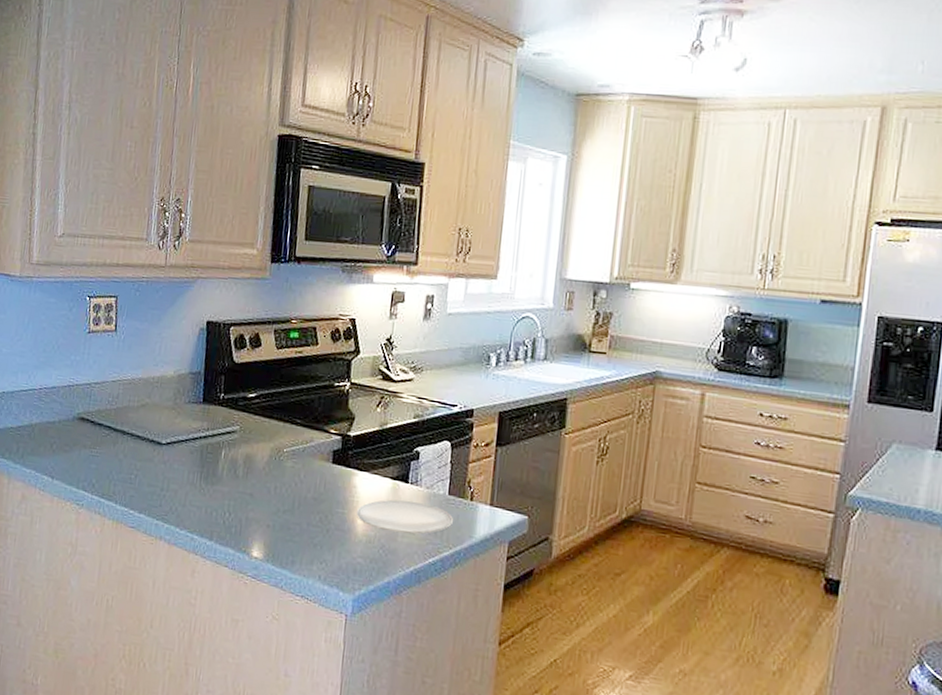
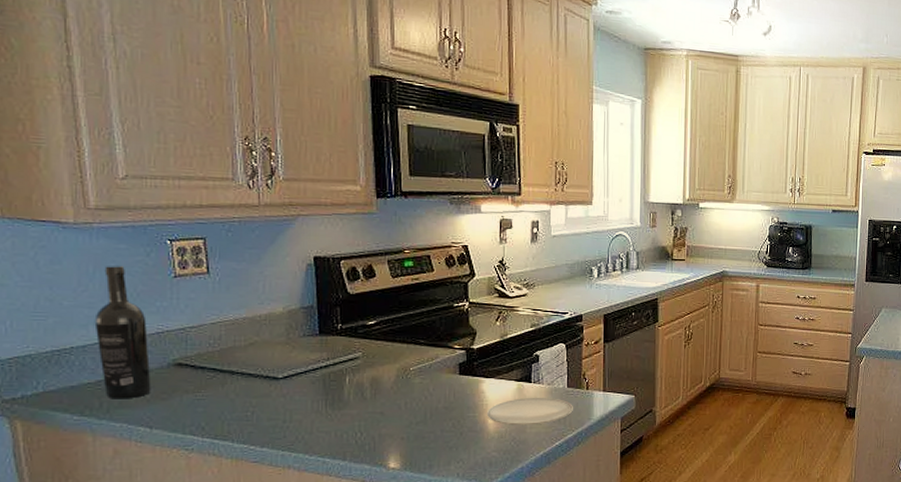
wine bottle: none [22,317,62,447] -> present [94,265,151,399]

